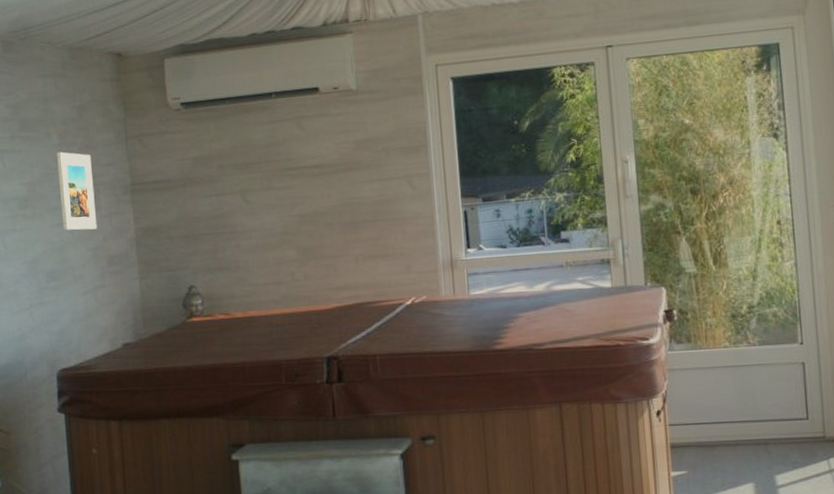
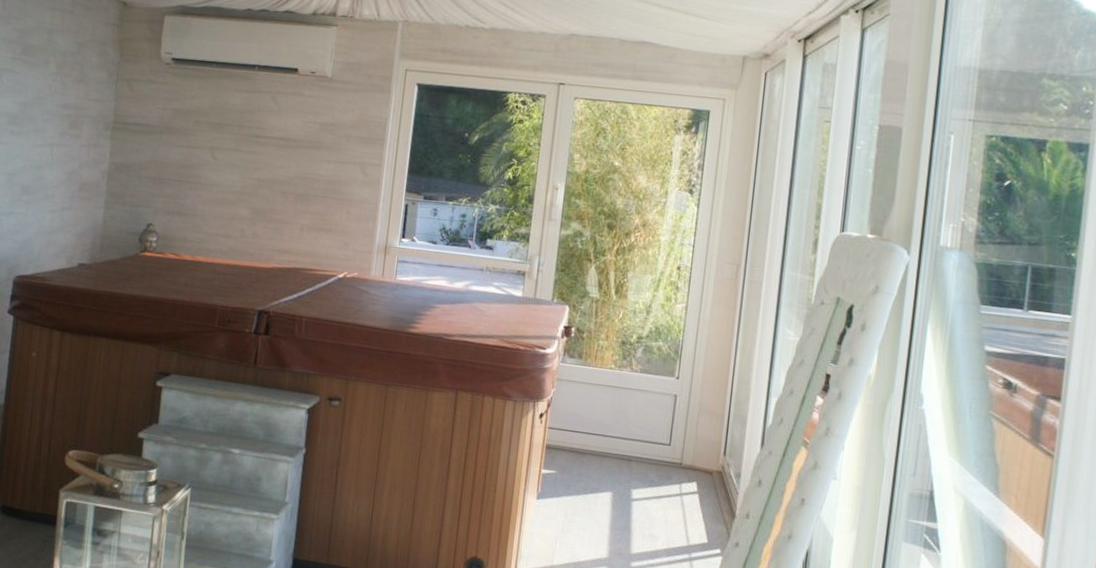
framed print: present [56,151,97,231] -> none [44,80,82,156]

